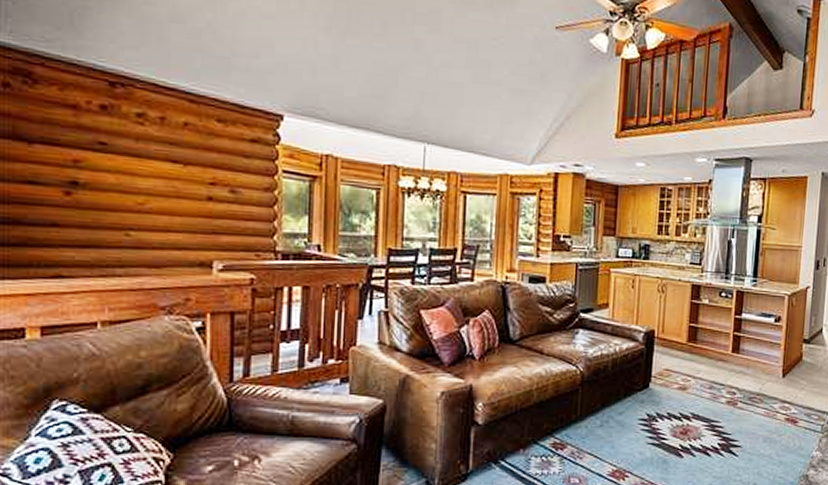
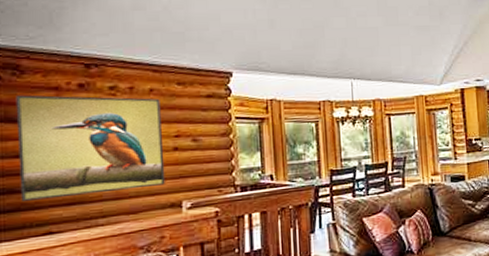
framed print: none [26,108,196,240] -> present [15,95,165,201]

